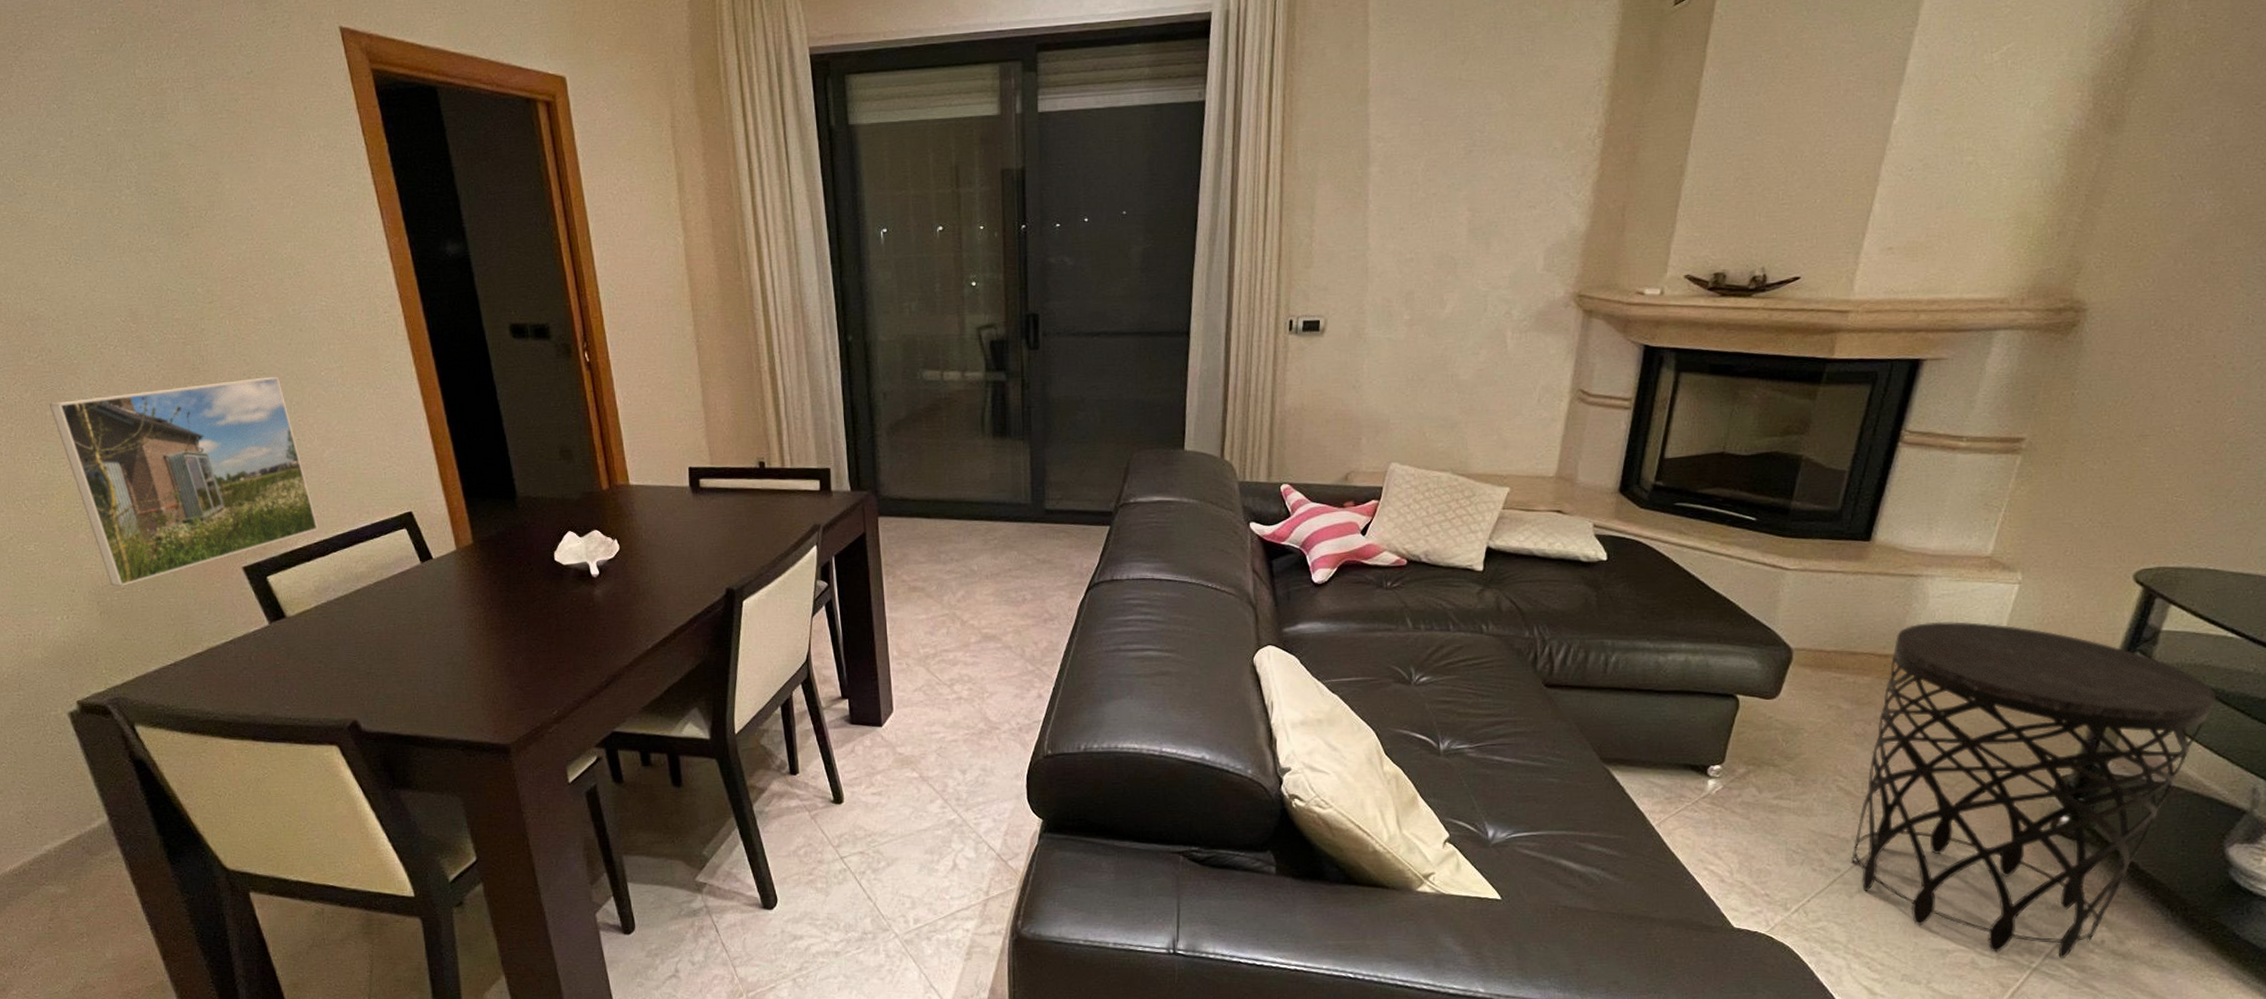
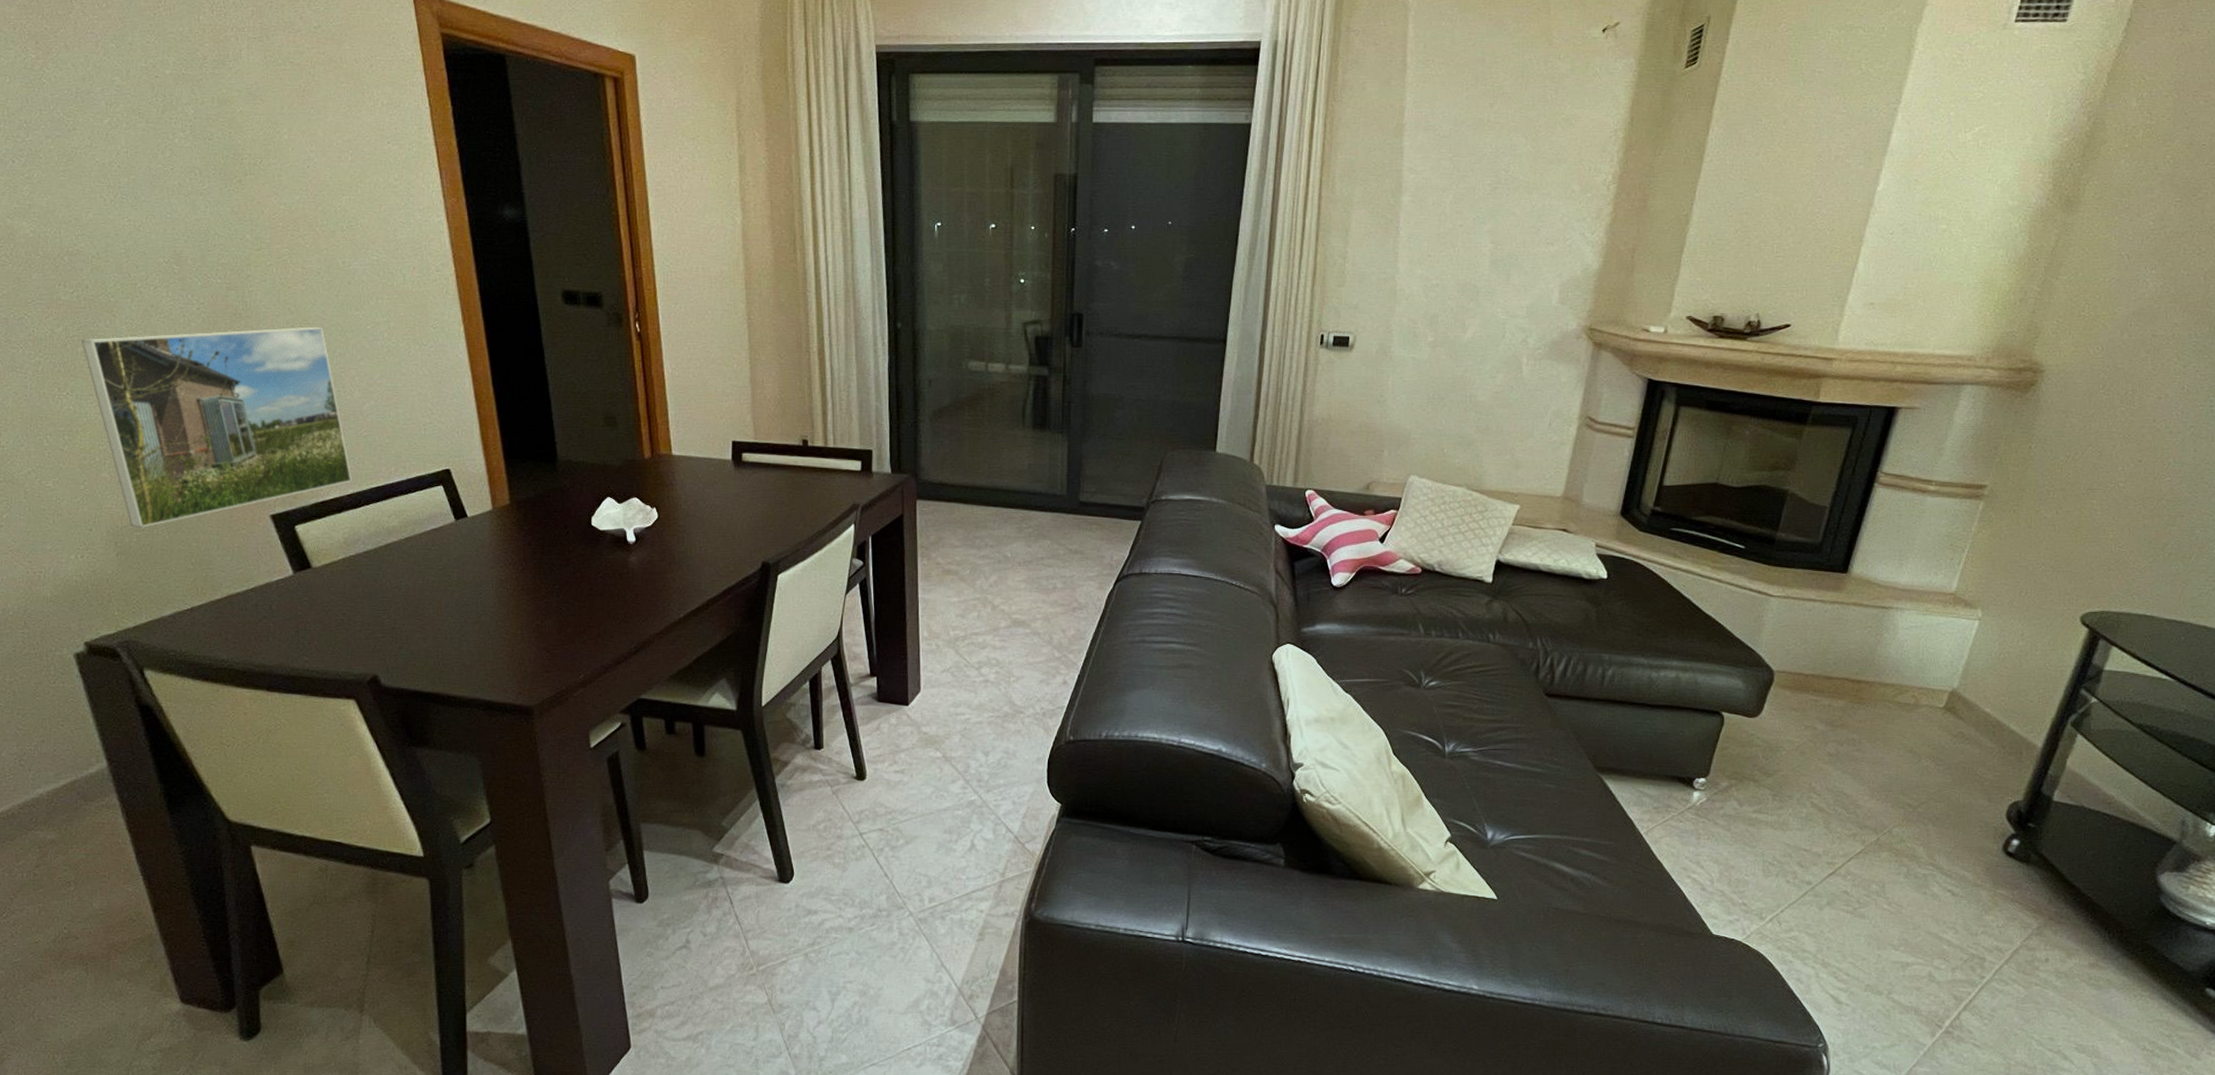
side table: present [1850,621,2215,959] -> none [1821,651,2151,975]

